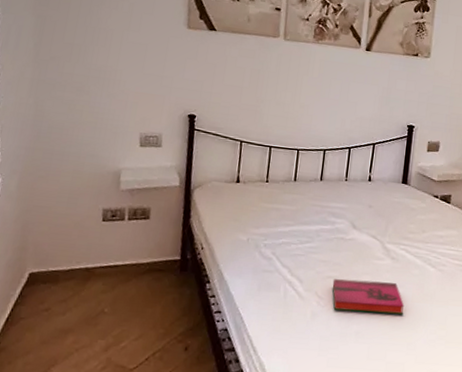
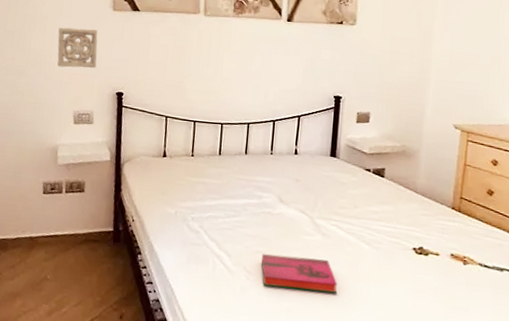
wall ornament: none [123,43,170,88] -> present [57,27,98,68]

